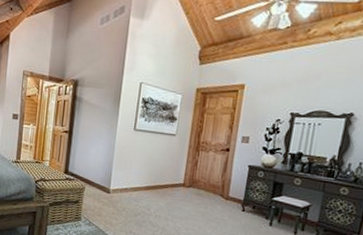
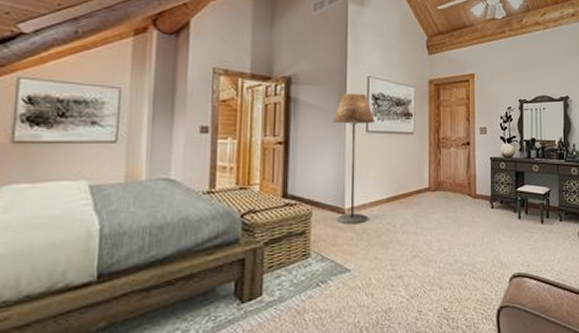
floor lamp: none [103,95,142,203] -> present [332,92,375,225]

